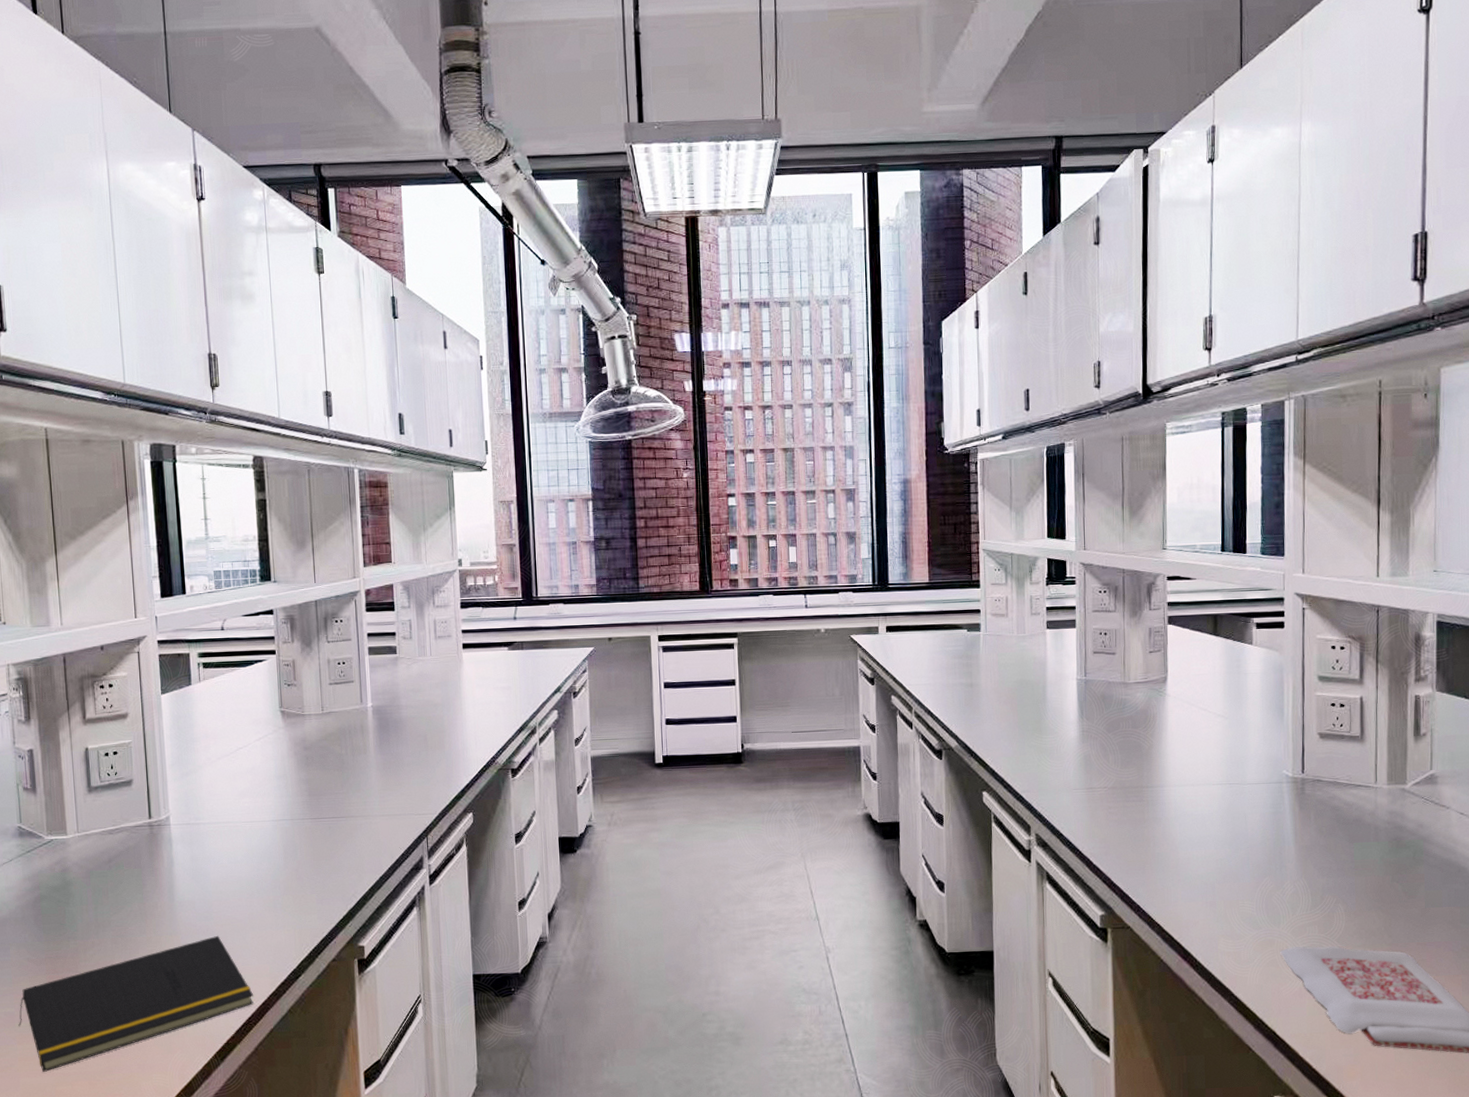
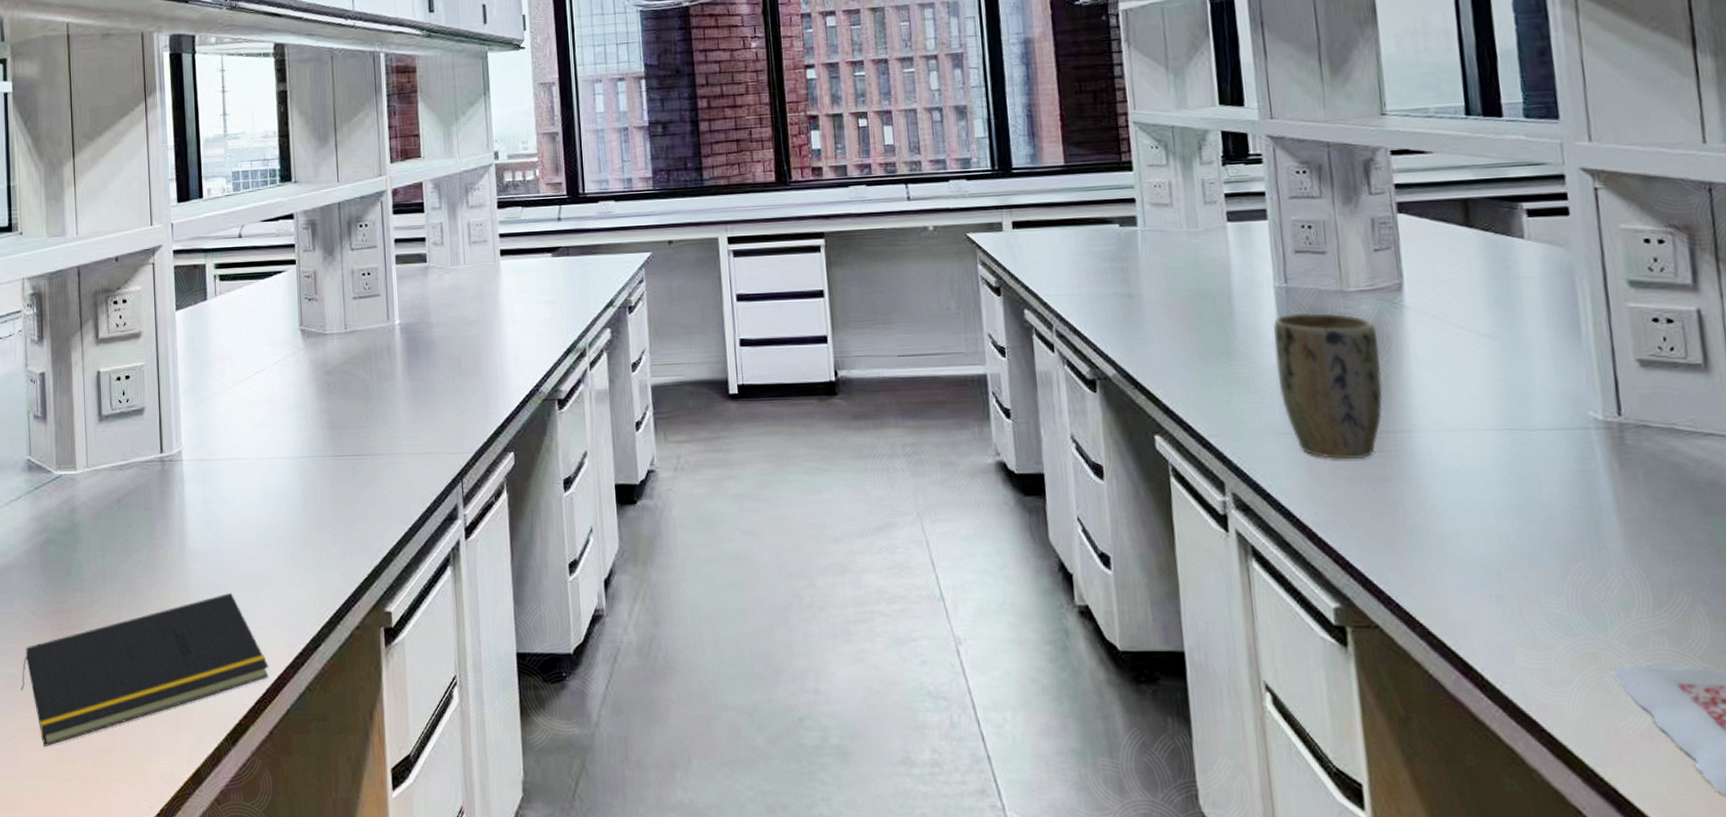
plant pot: none [1073,699,1147,807] -> present [1274,313,1383,459]

